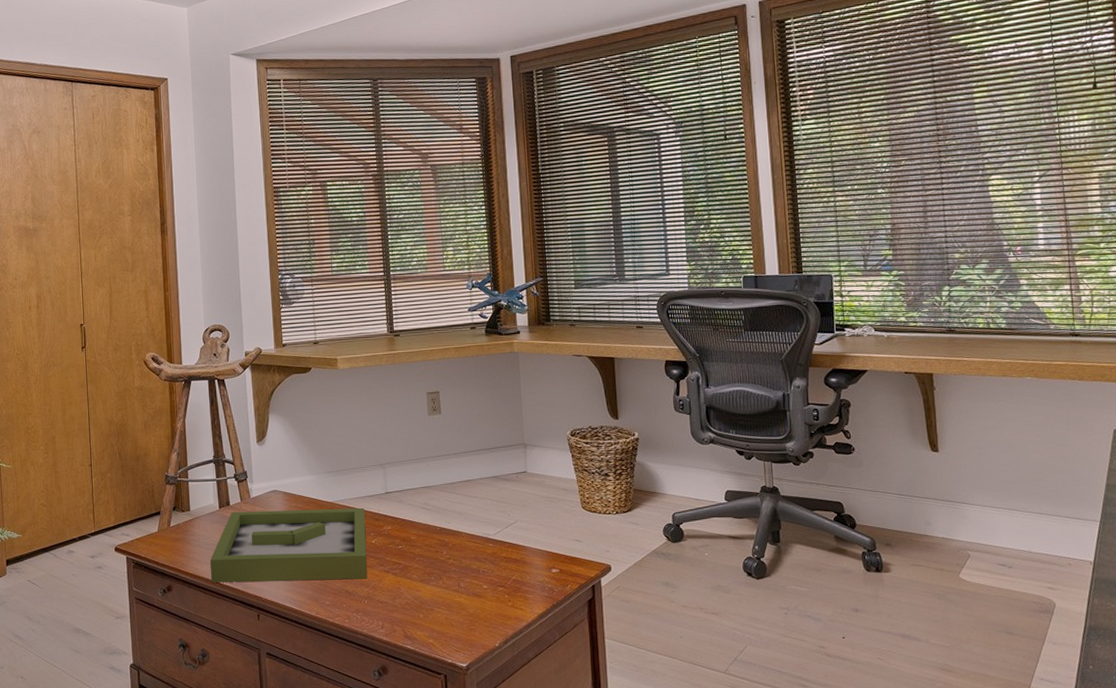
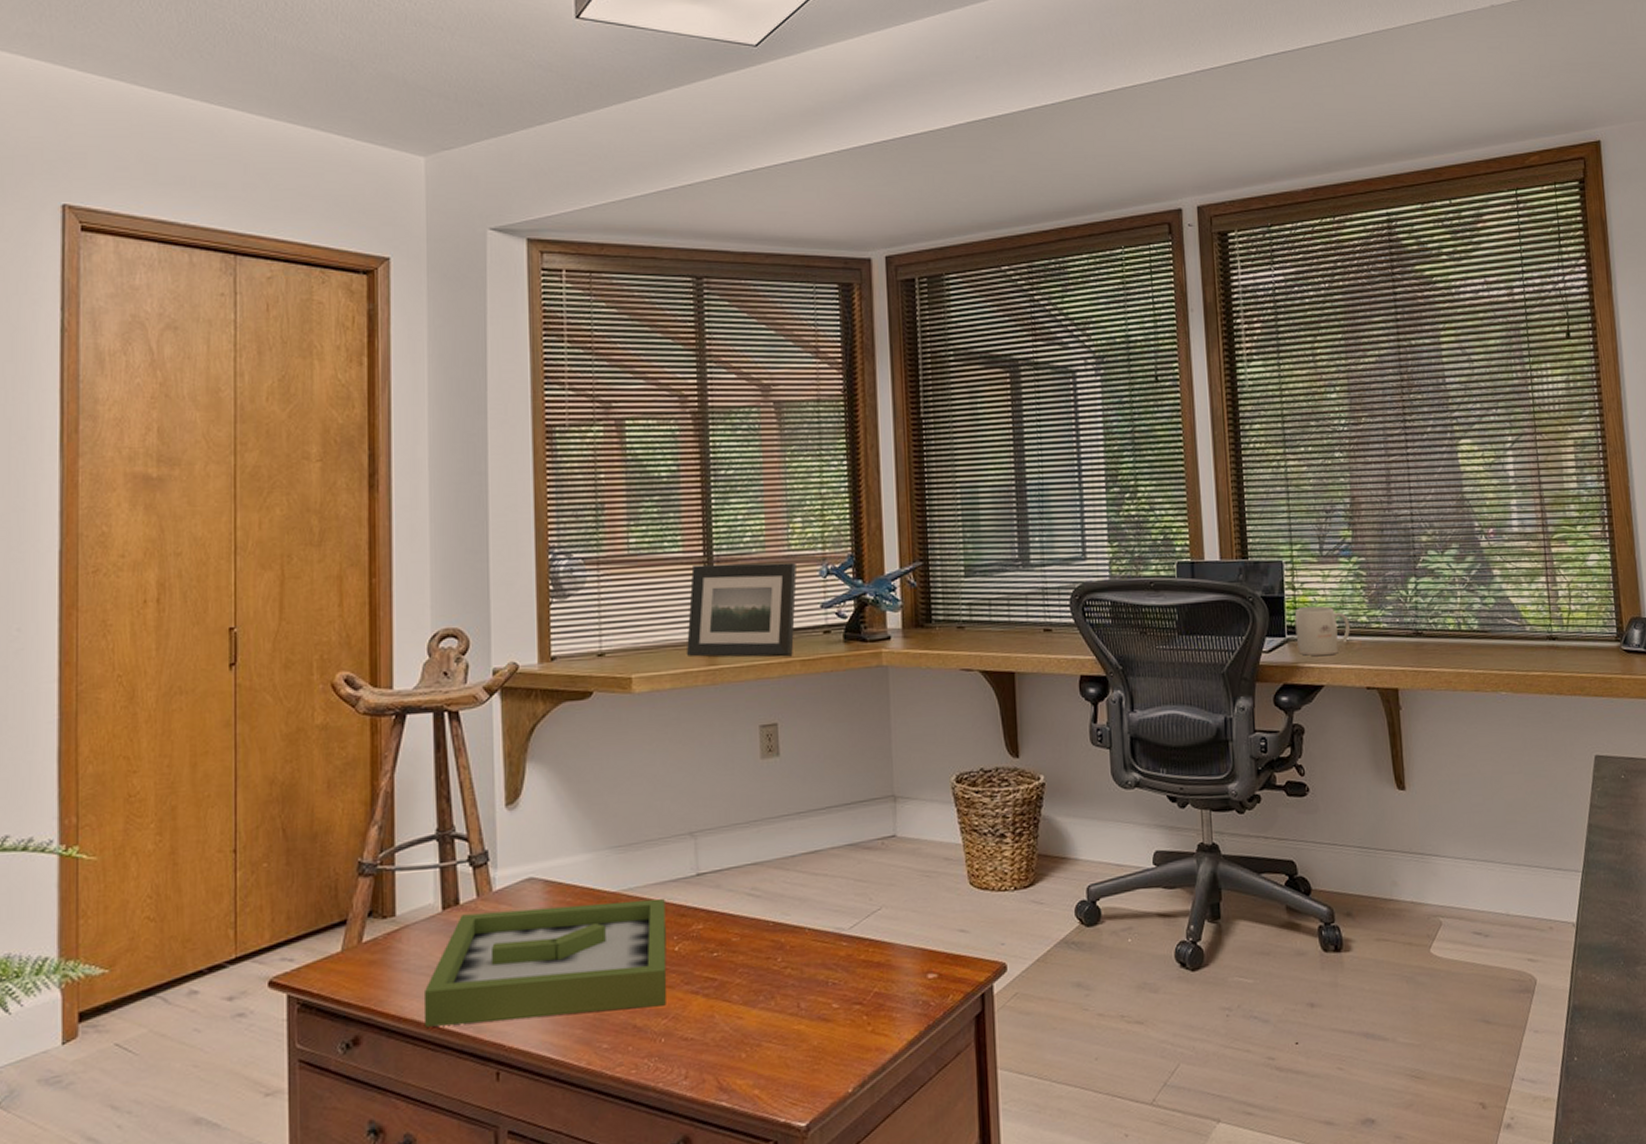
picture frame: none [373,279,450,346] -> present [686,562,797,658]
mug: none [842,309,891,348] -> present [1294,606,1351,657]

